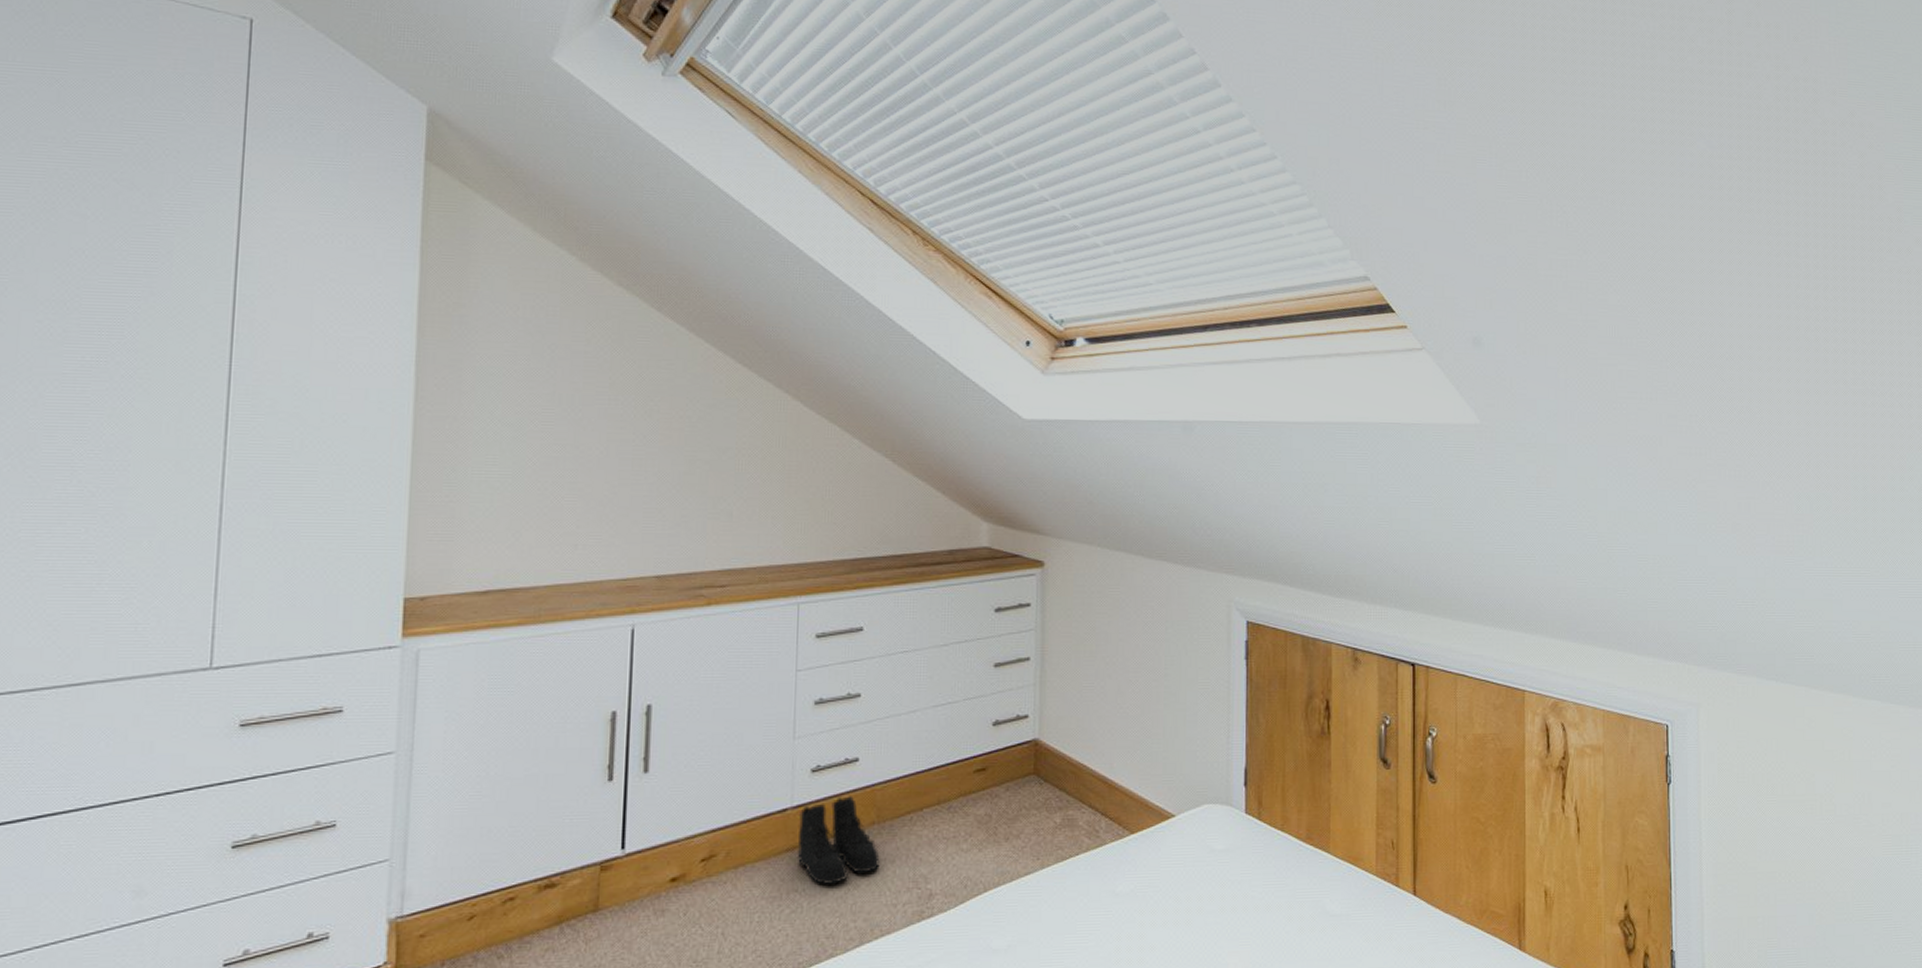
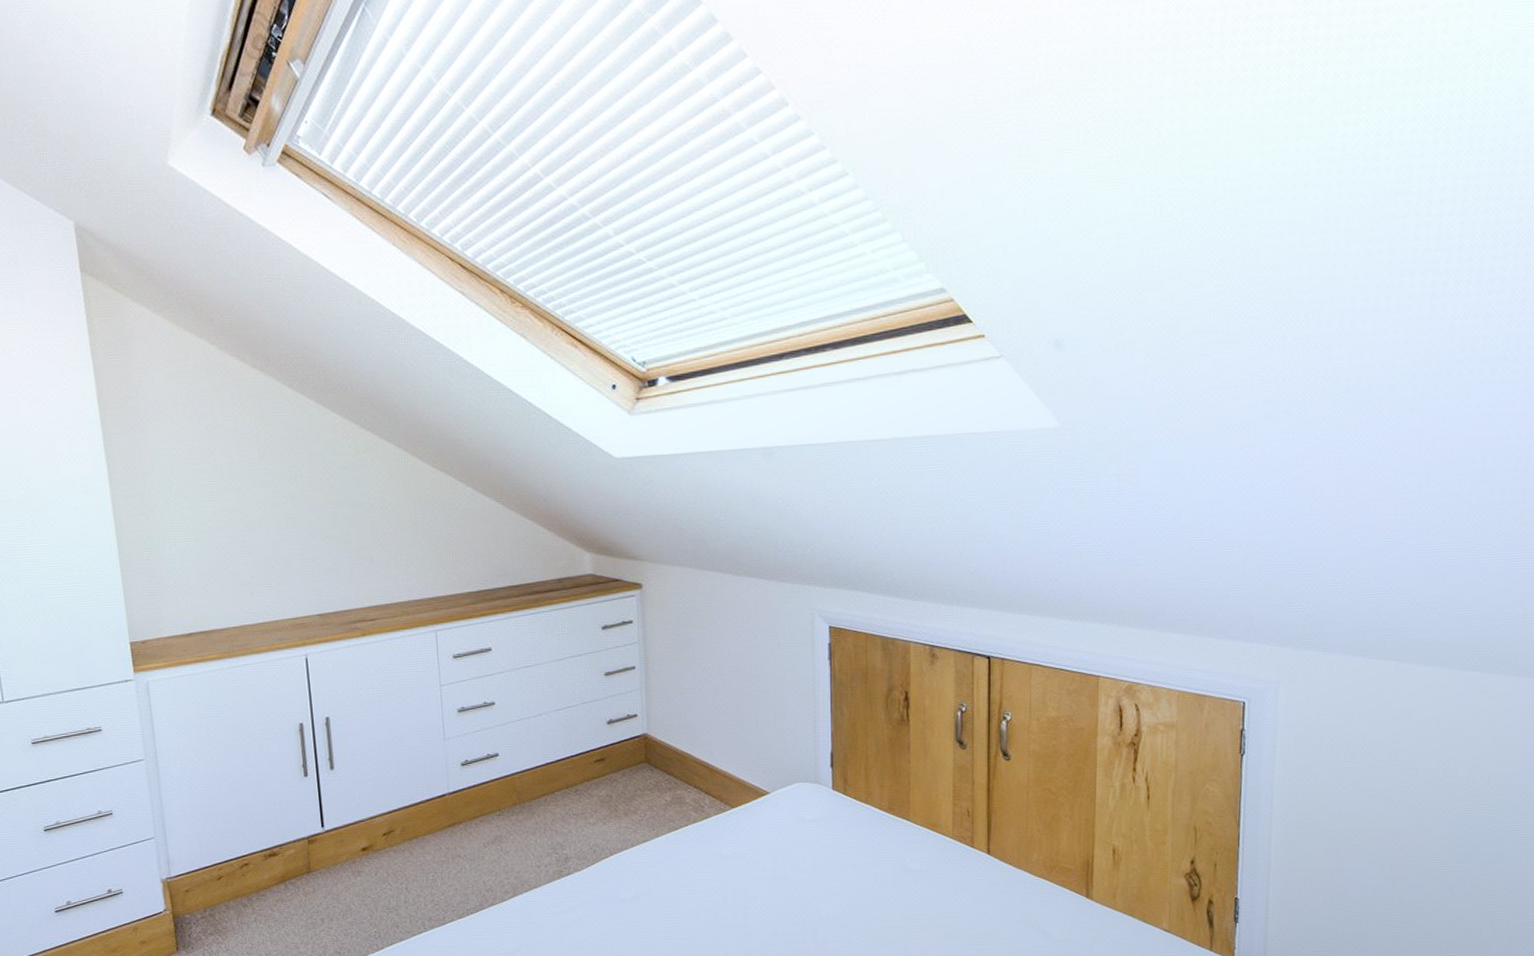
boots: present [797,796,880,884] -> none [455,783,524,851]

